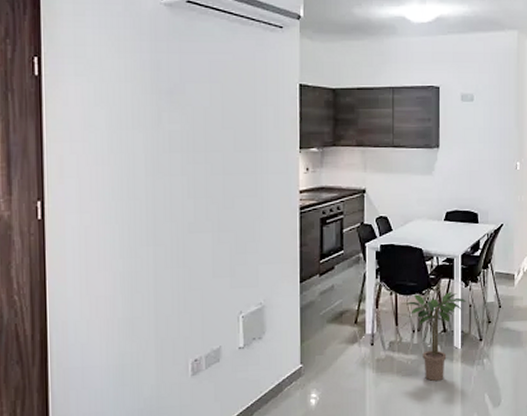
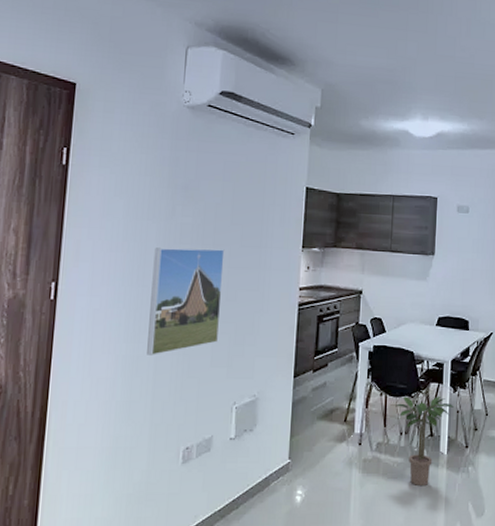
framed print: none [143,155,219,270] -> present [147,247,225,355]

